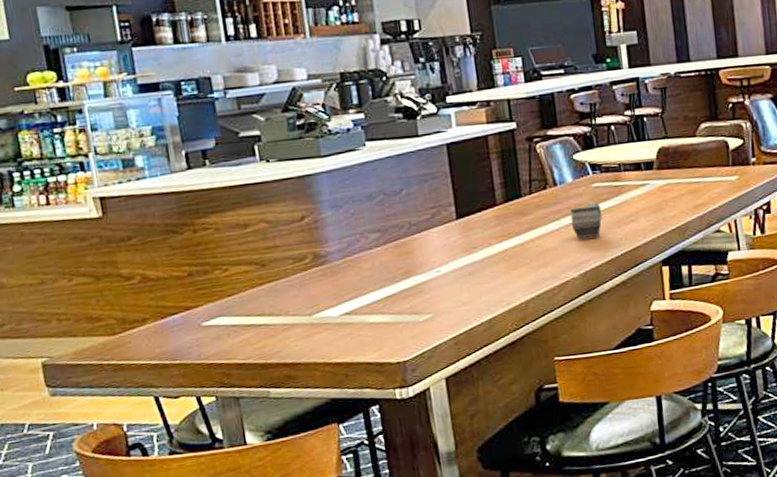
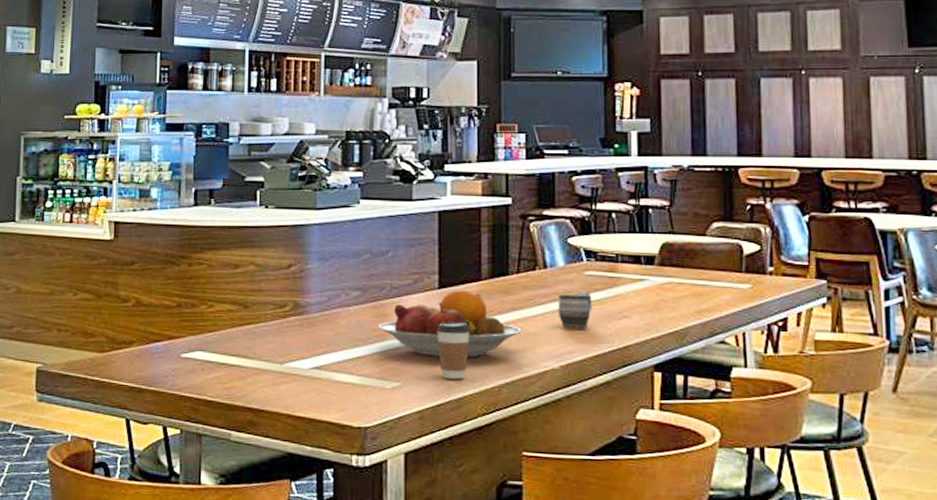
fruit bowl: none [402,217,541,285] -> present [378,290,522,358]
coffee cup: none [460,248,494,303] -> present [437,322,470,379]

